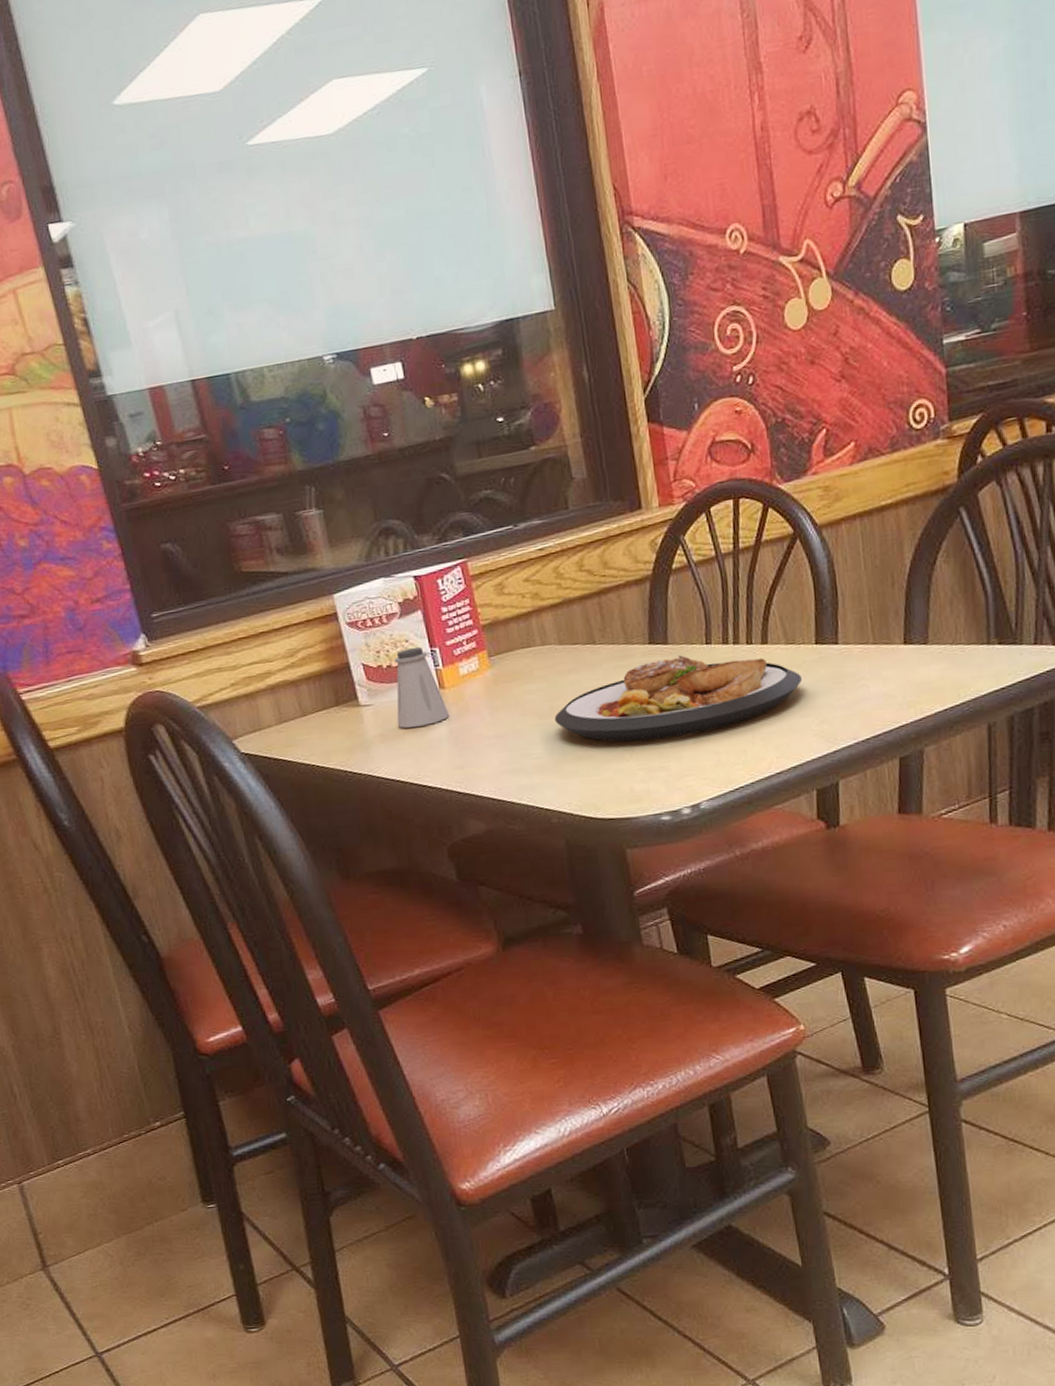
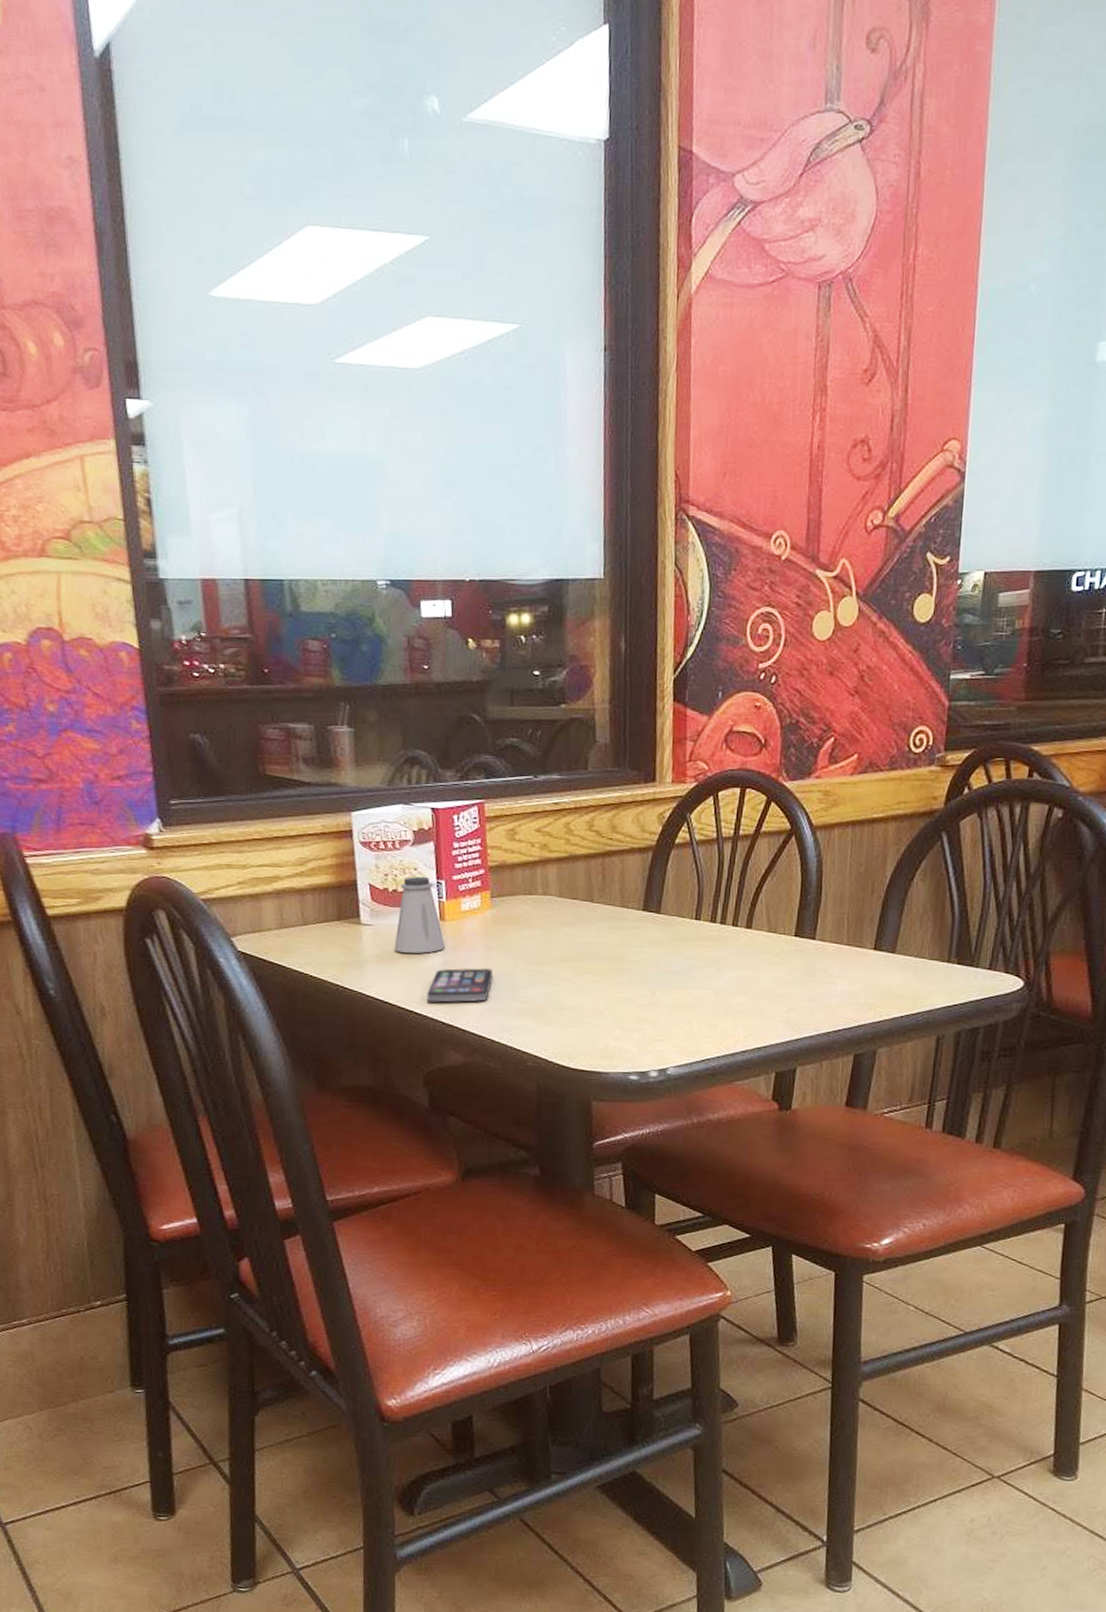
smartphone: none [437,729,503,774] -> present [426,968,492,1003]
plate: present [554,655,802,742] -> none [544,926,777,1002]

